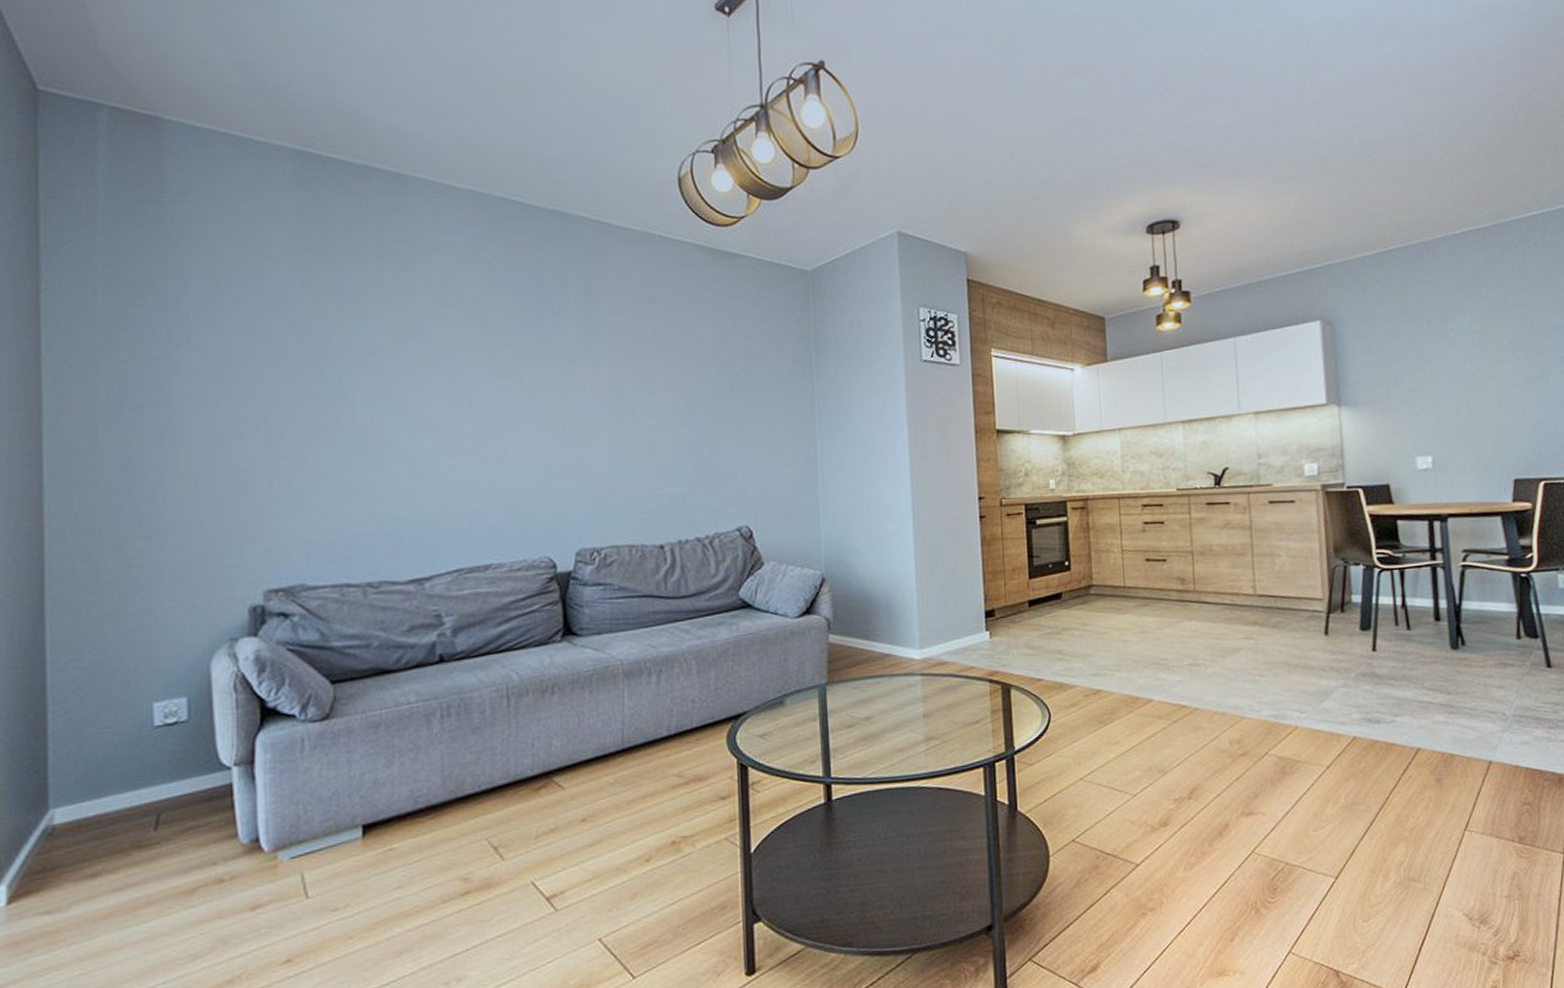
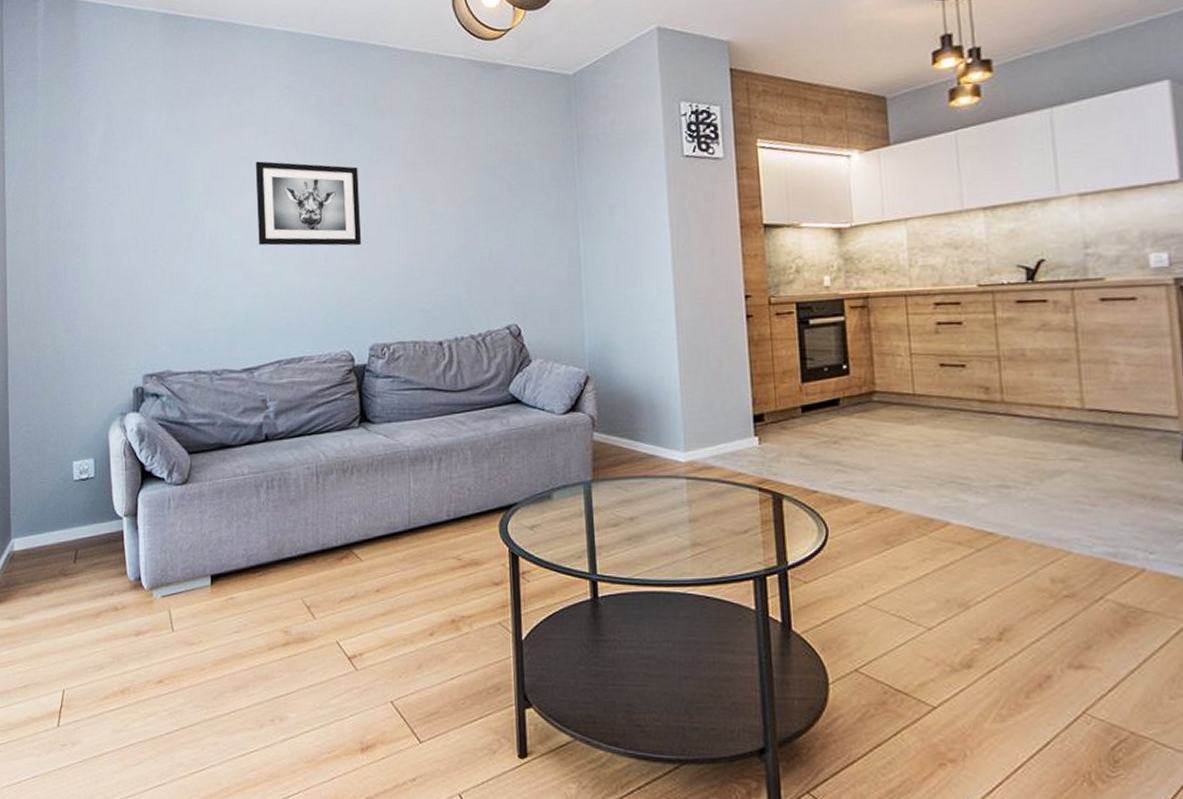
wall art: none [427,338,566,440] -> present [255,161,361,246]

